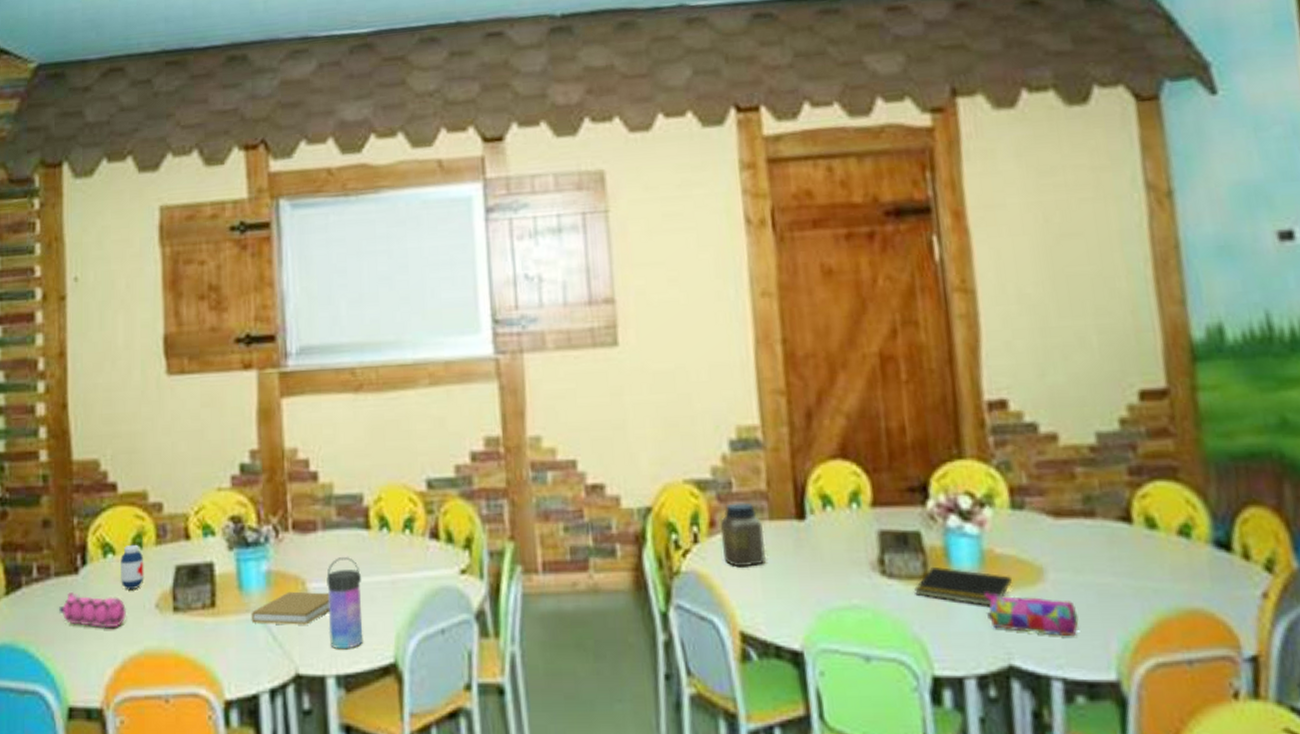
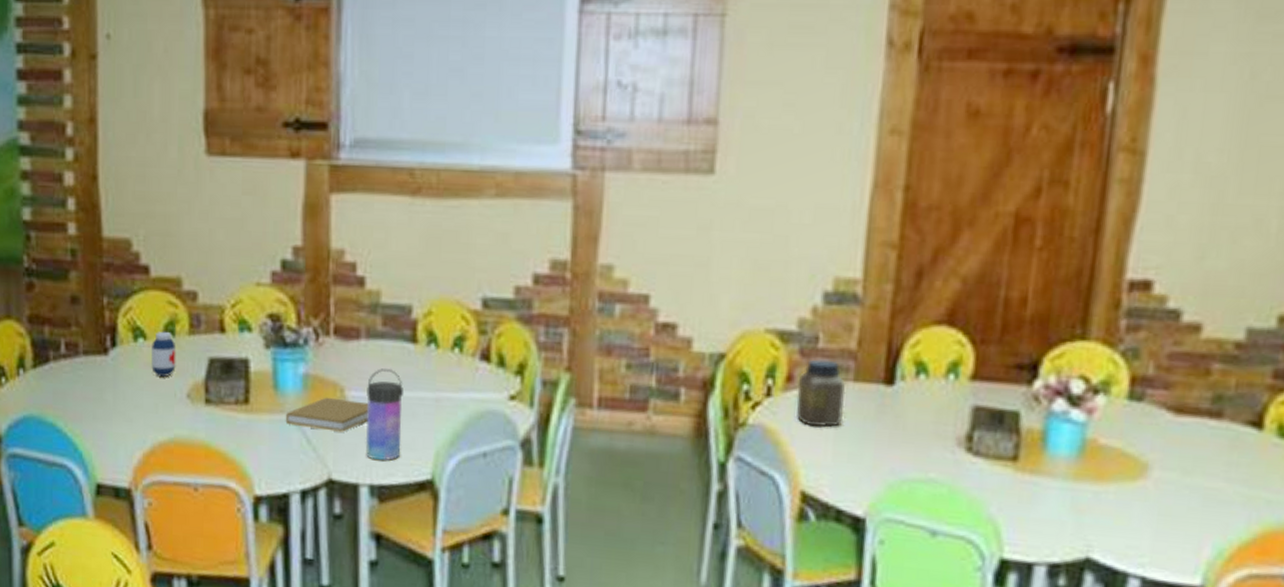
pencil case: present [59,591,126,629] -> none [88,371,156,412]
notepad: present [914,566,1013,606] -> none [1000,449,1112,497]
pencil case: present [985,592,1079,637] -> none [1073,482,1175,538]

